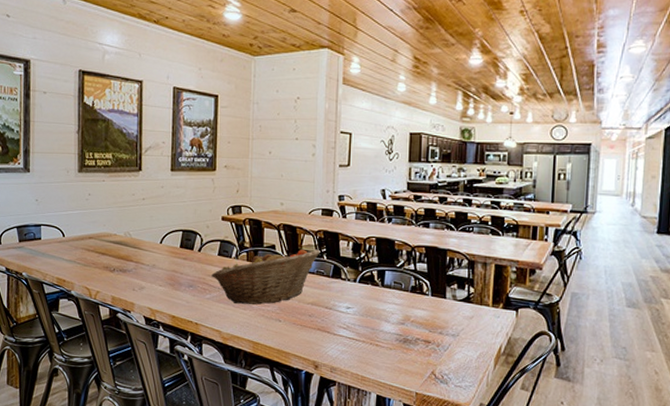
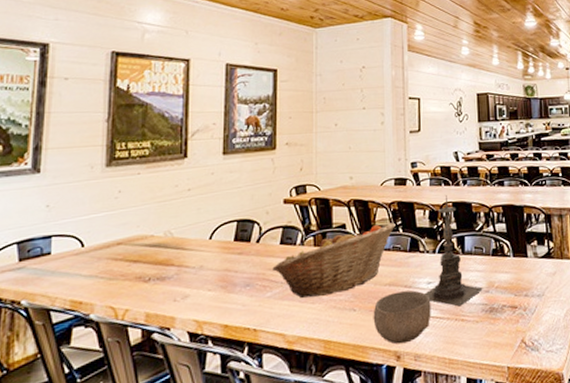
bowl: none [296,311,349,356] -> present [373,290,431,344]
candle holder: none [344,230,399,333] -> present [425,195,483,307]

